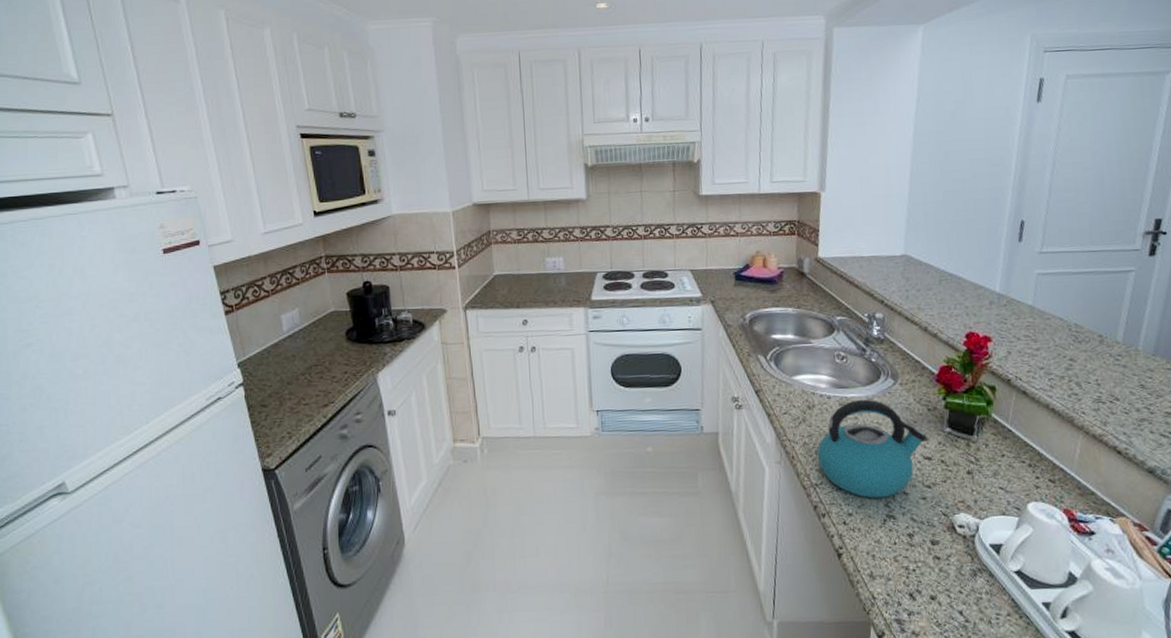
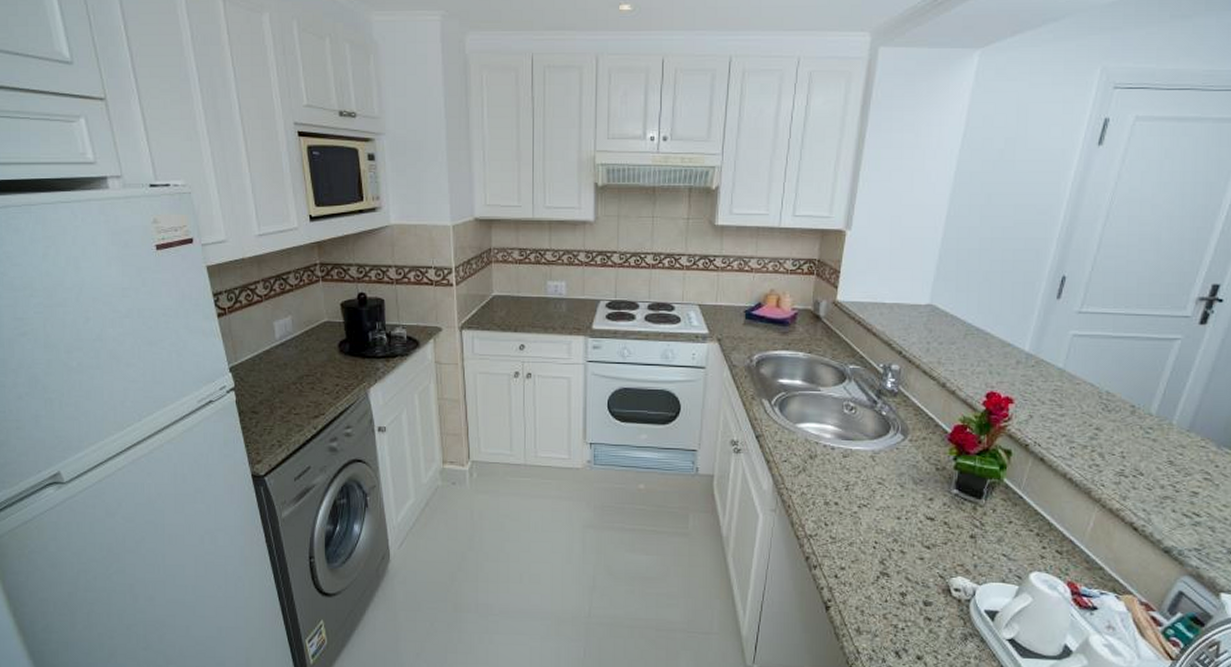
kettle: present [817,399,927,499] -> none [814,453,932,555]

